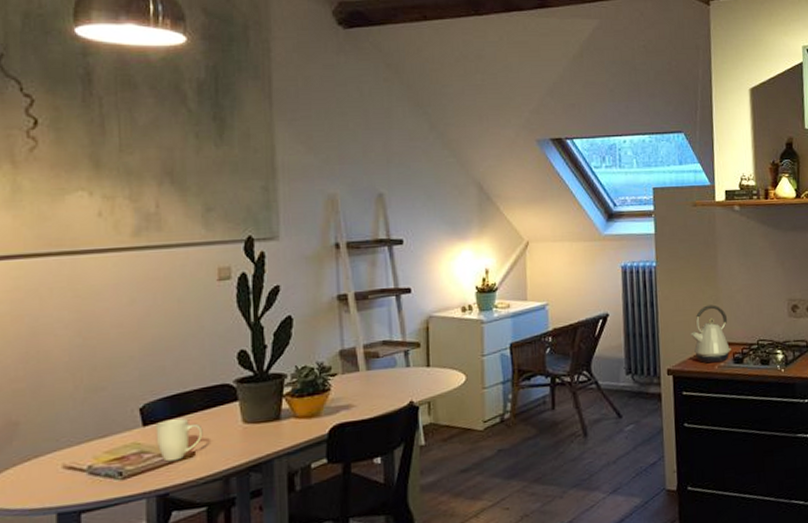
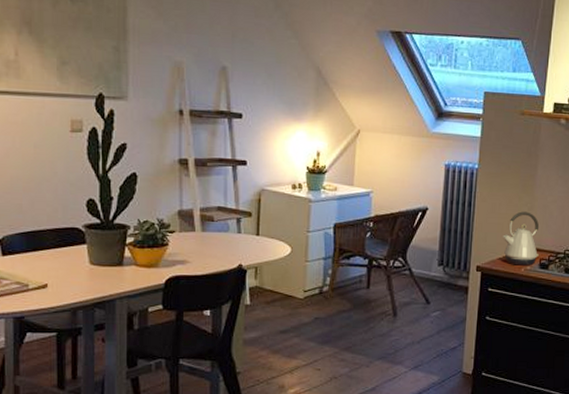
mug: present [155,418,203,462] -> none [13,253,55,290]

